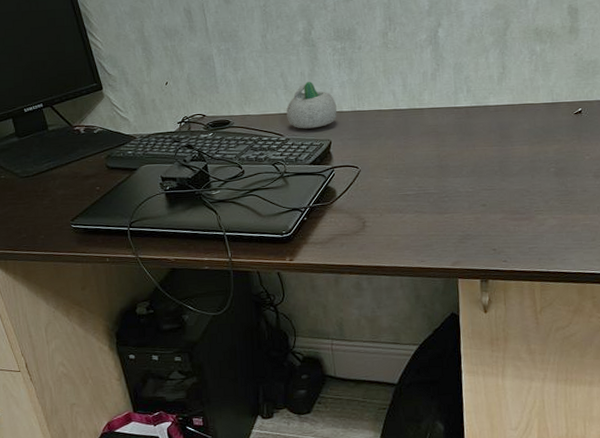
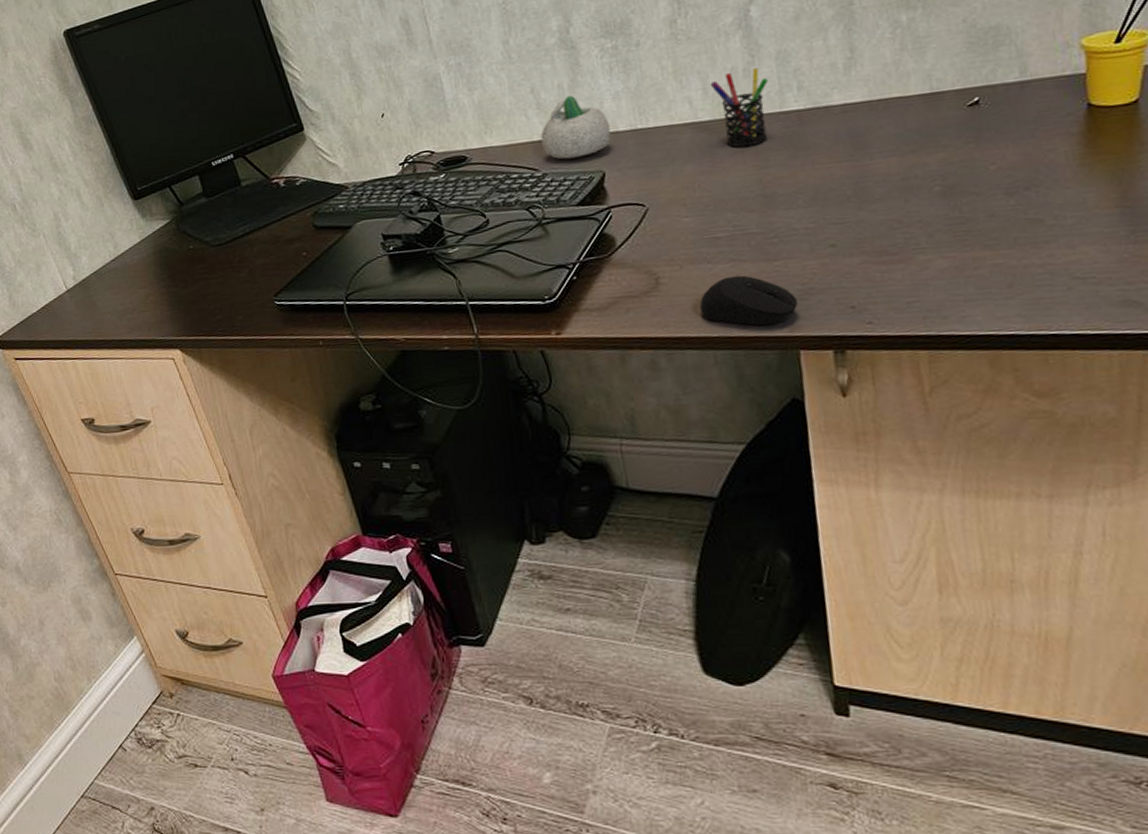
computer mouse: none [393,223,459,260] -> present [700,275,799,326]
pen holder: none [408,74,448,130] -> present [710,68,769,148]

